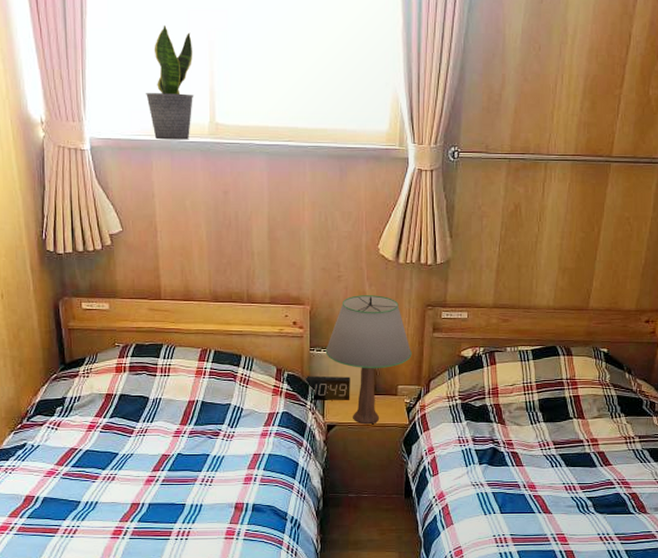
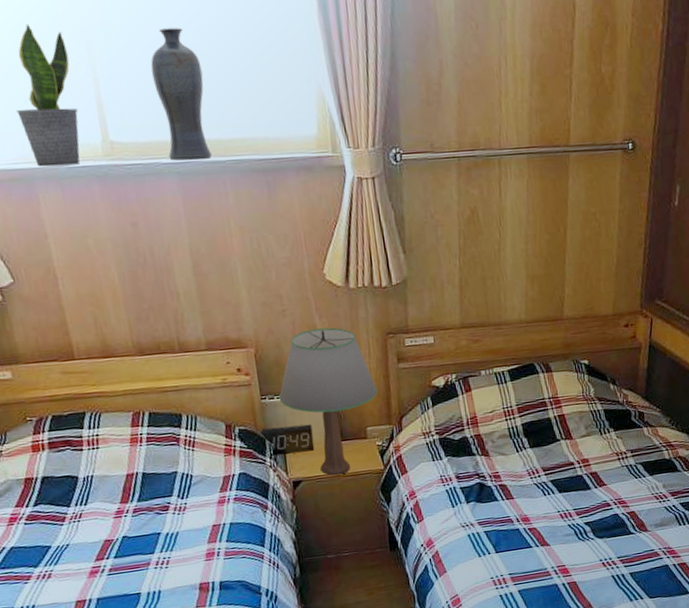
vase: none [258,35,299,144] -> present [150,28,212,161]

